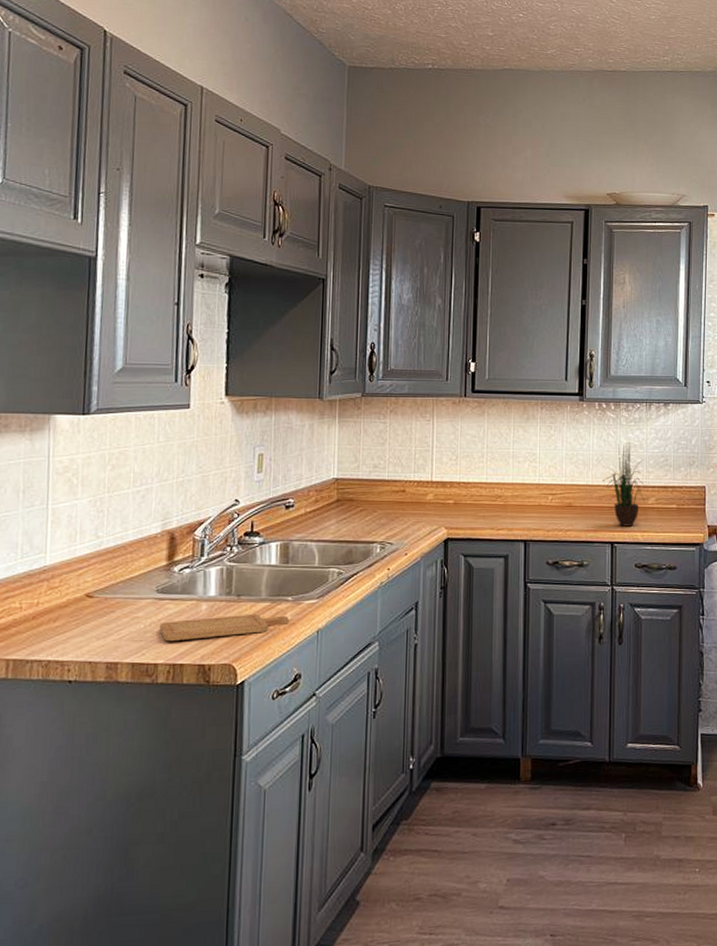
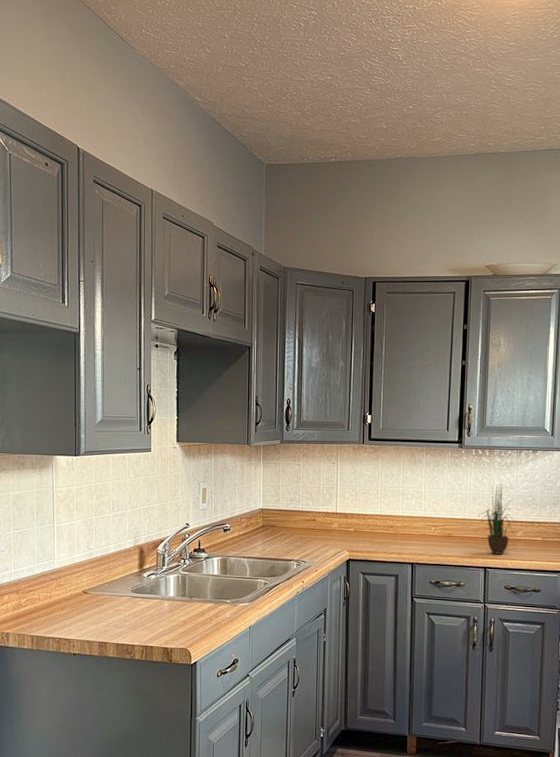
chopping board: present [159,614,289,642] -> none [134,612,228,629]

